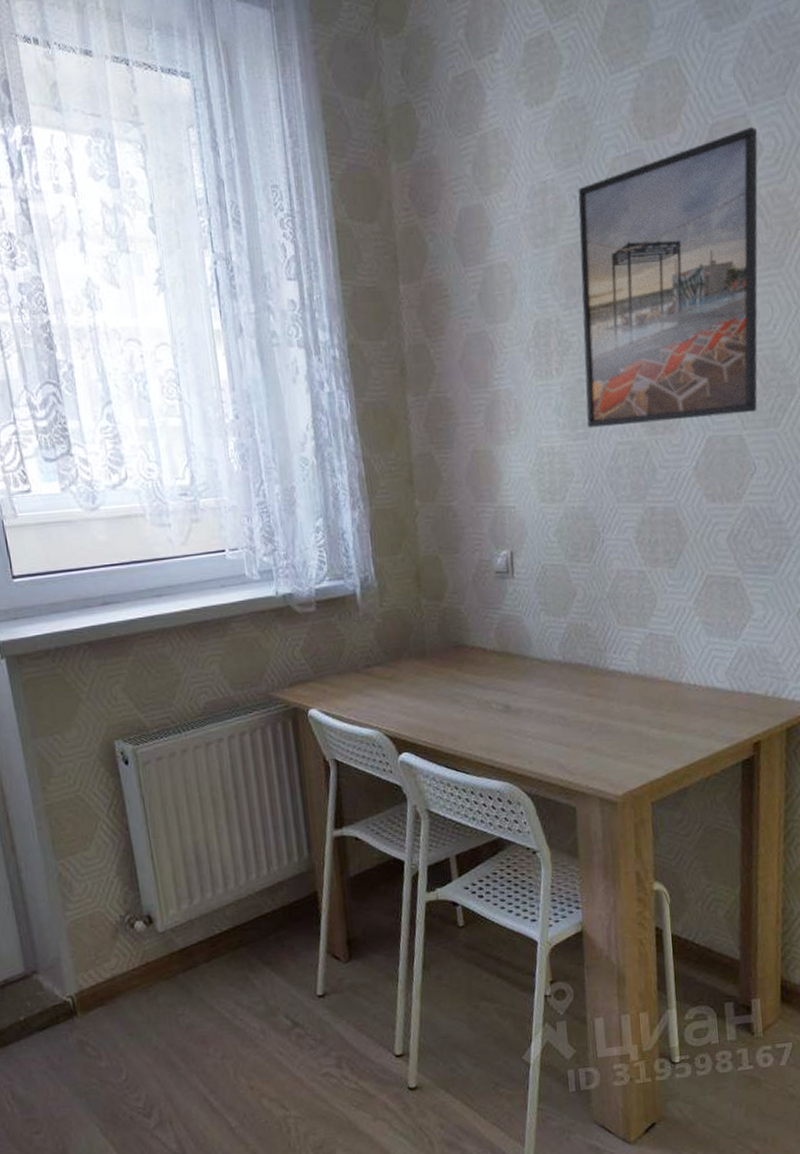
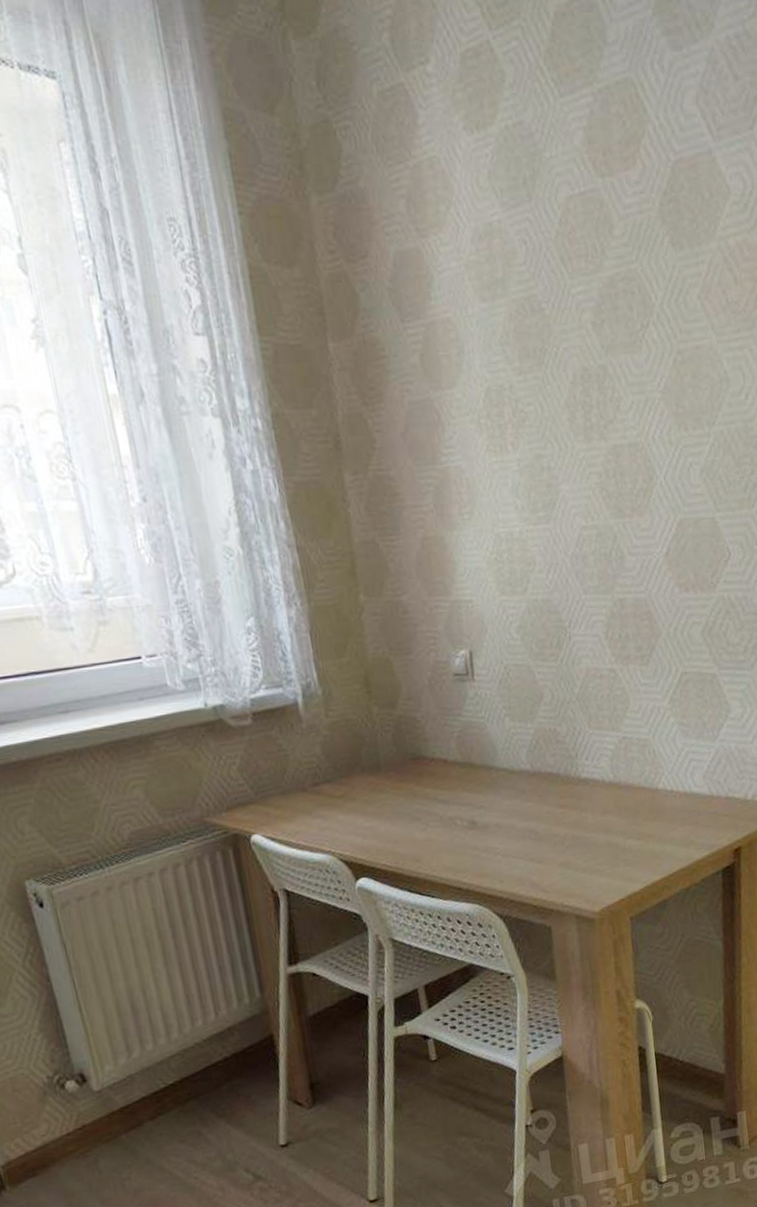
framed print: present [578,126,758,428] -> none [528,165,730,511]

